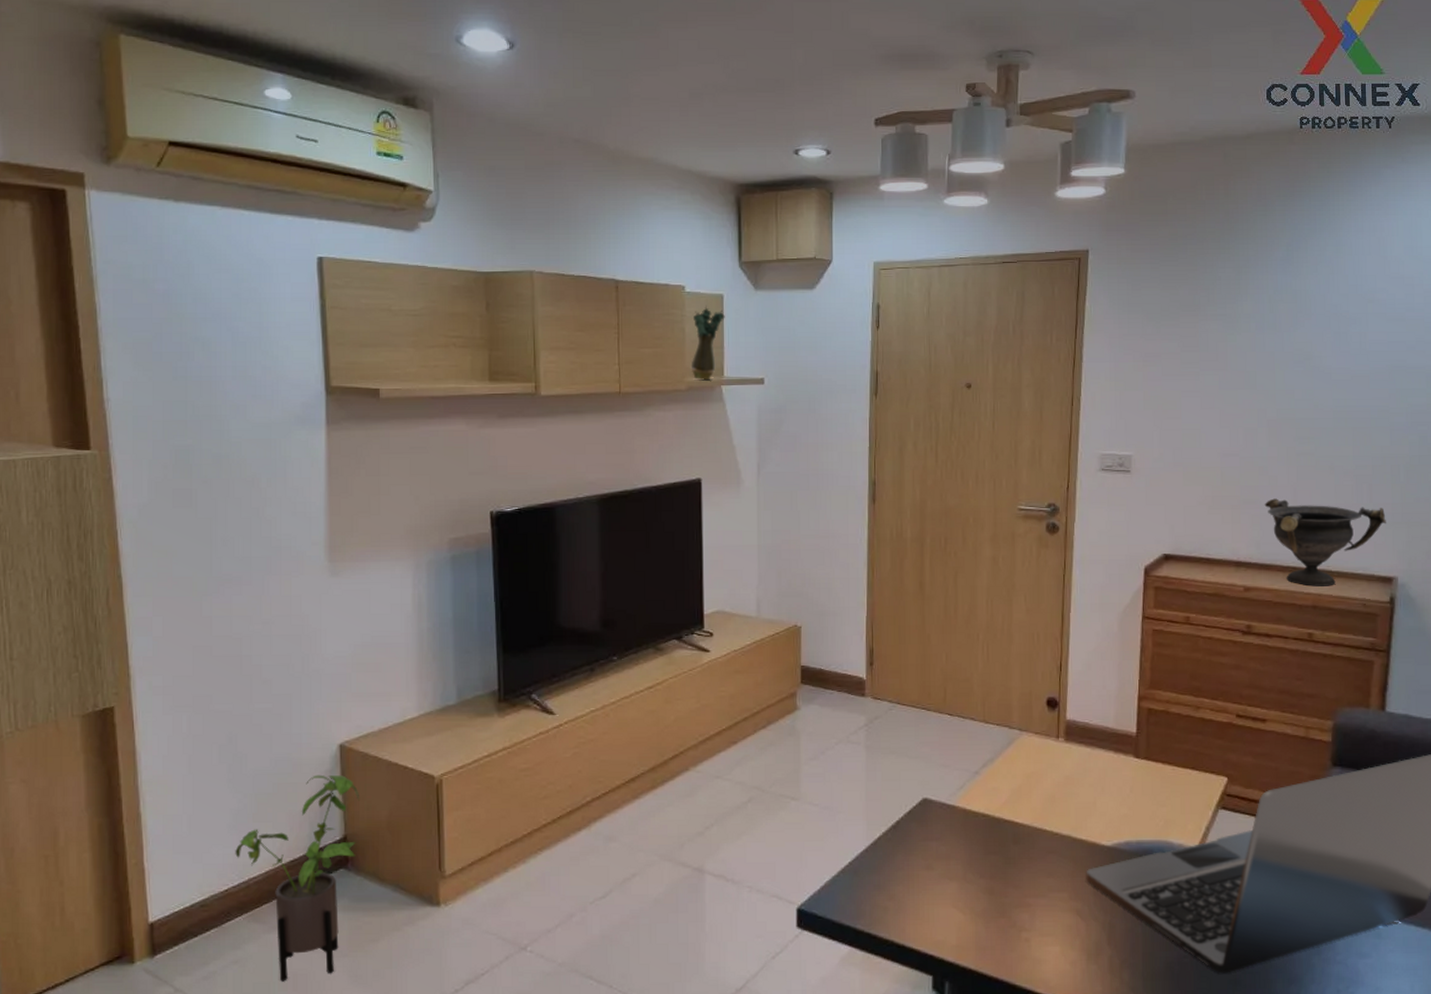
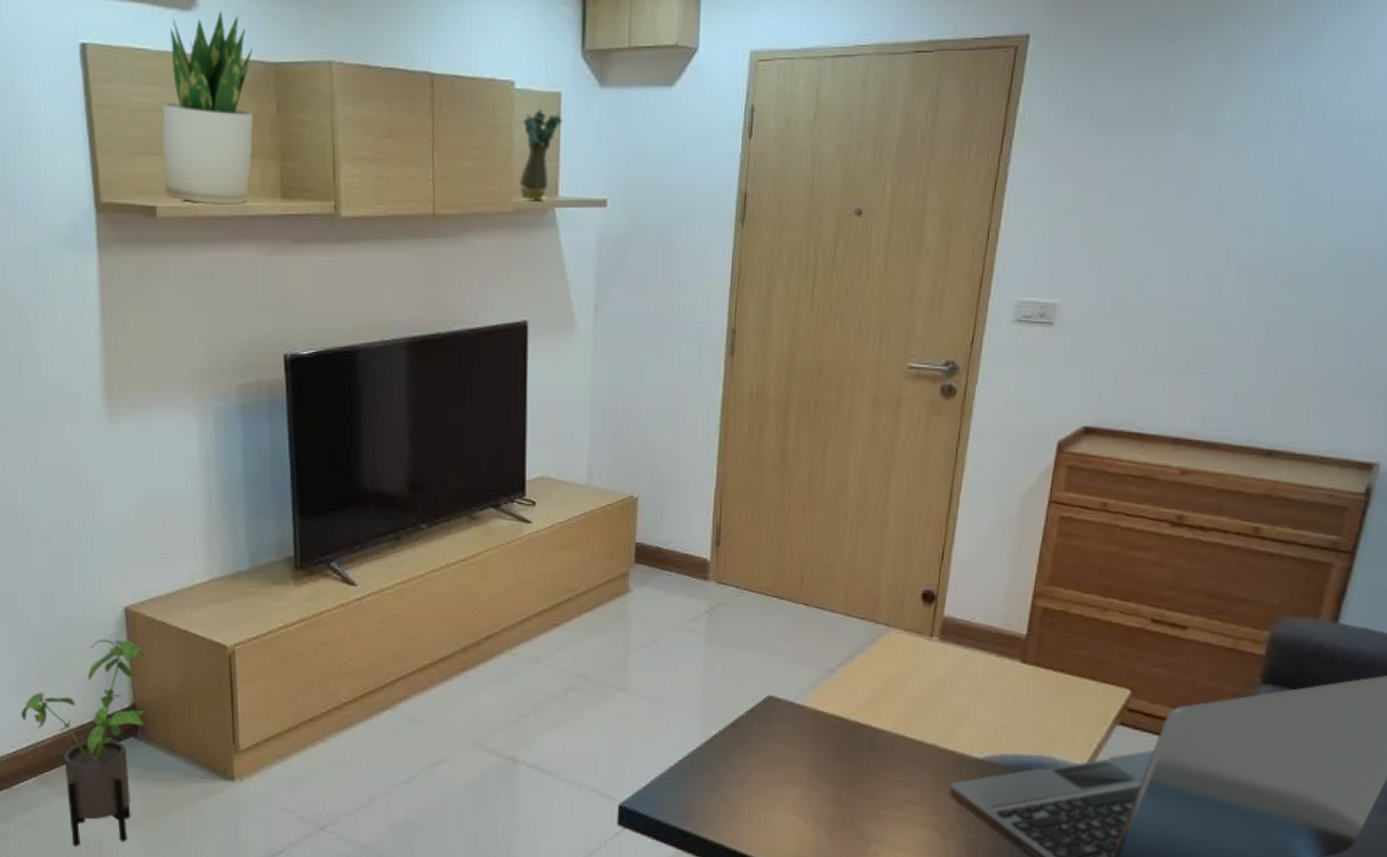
planter: none [386,232,466,387] -> present [161,11,254,205]
decorative bowl: present [1264,498,1386,586] -> none [1220,361,1377,472]

